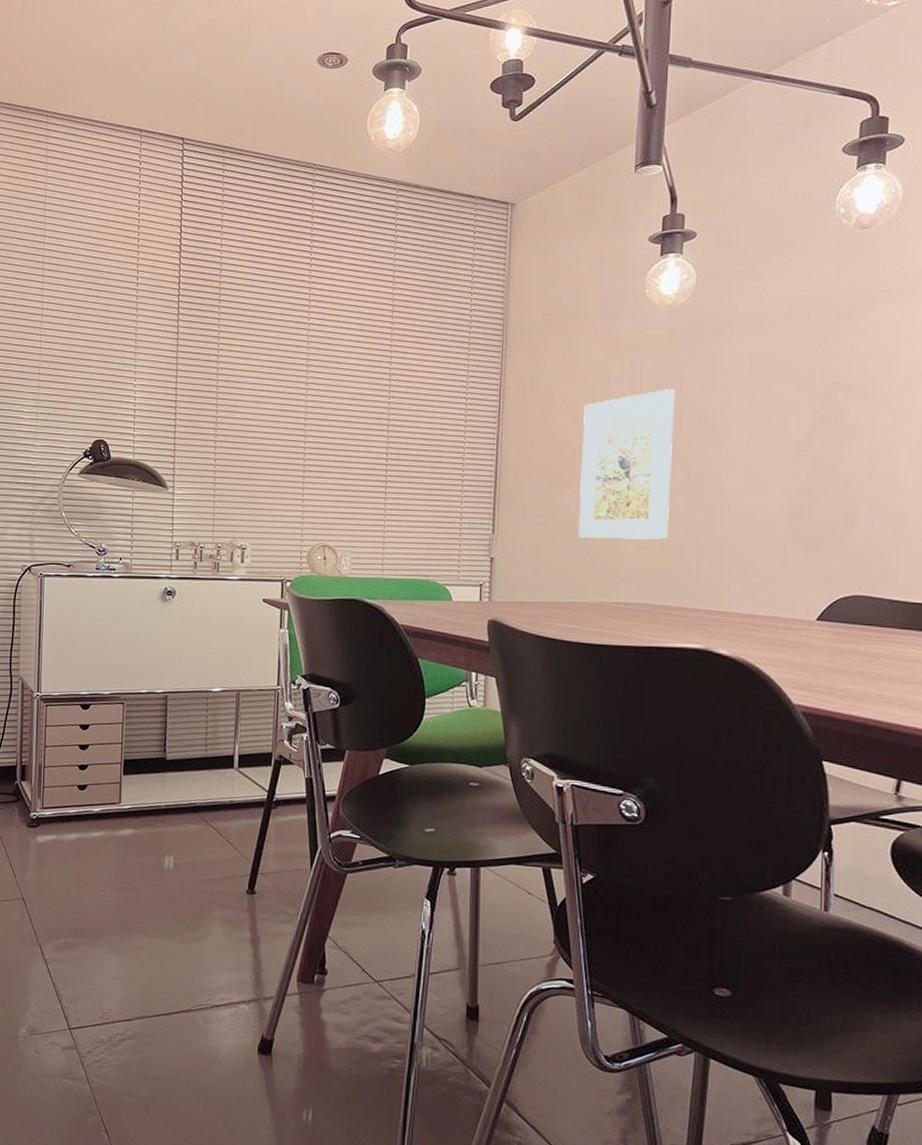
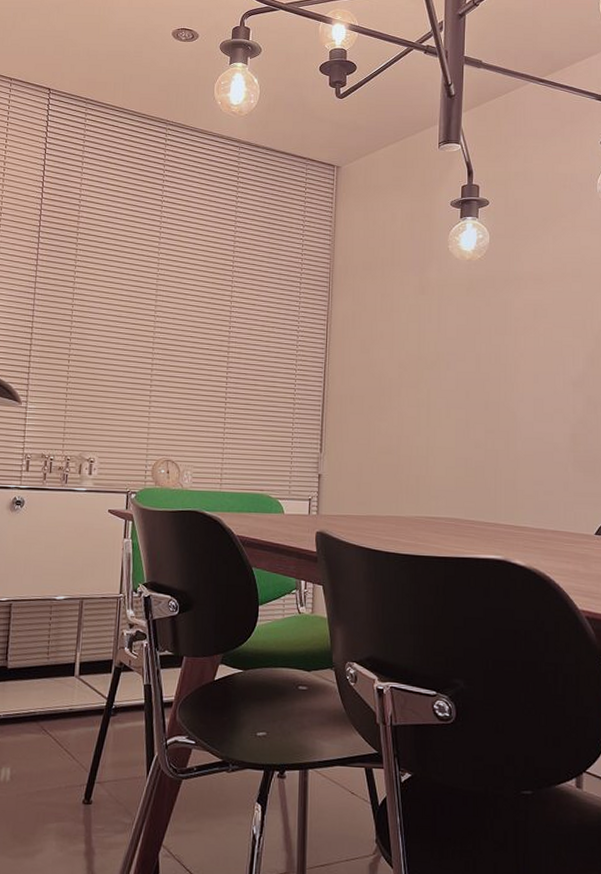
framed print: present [578,389,675,540] -> none [394,330,474,461]

